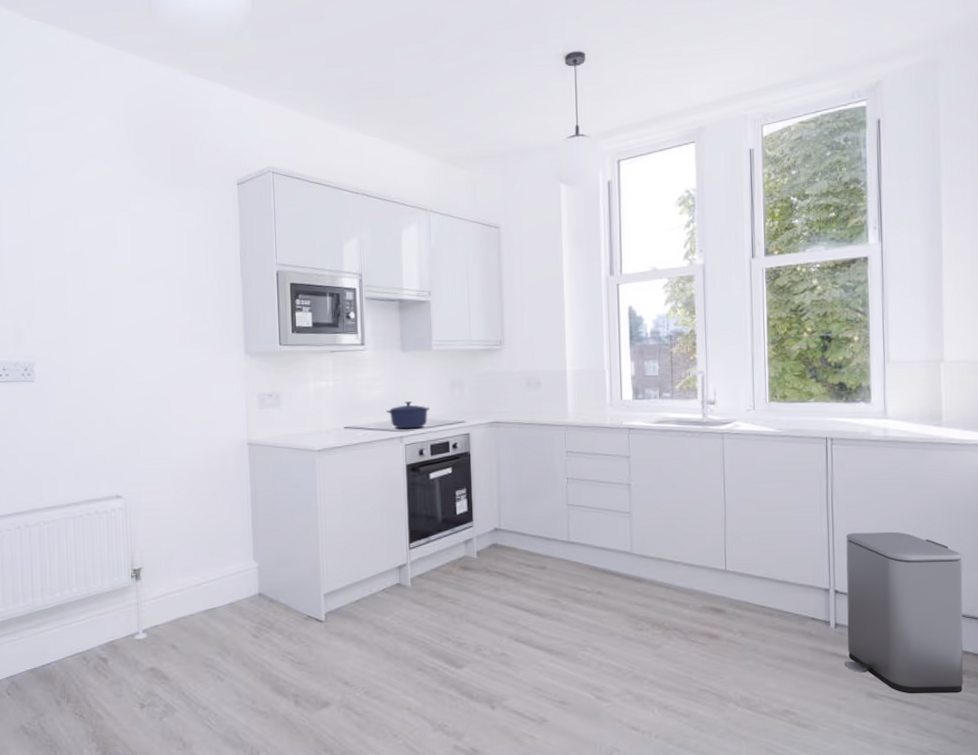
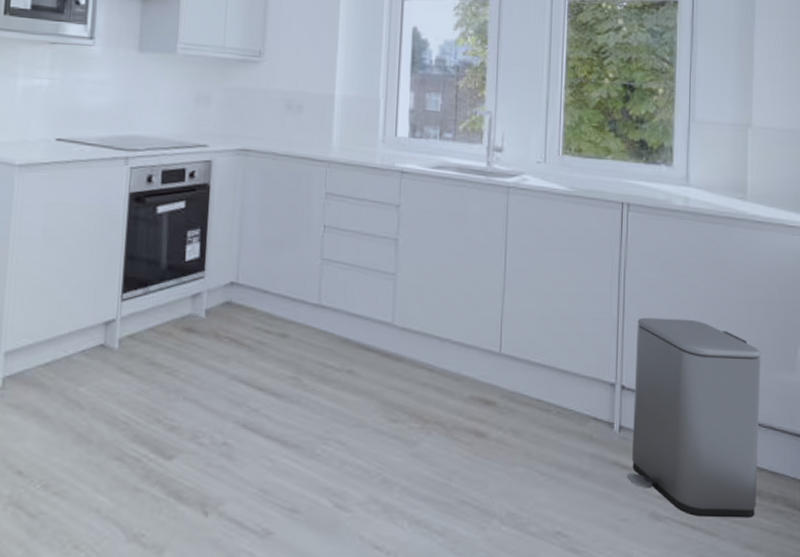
cooking pot: present [385,400,430,429] -> none [110,113,166,149]

